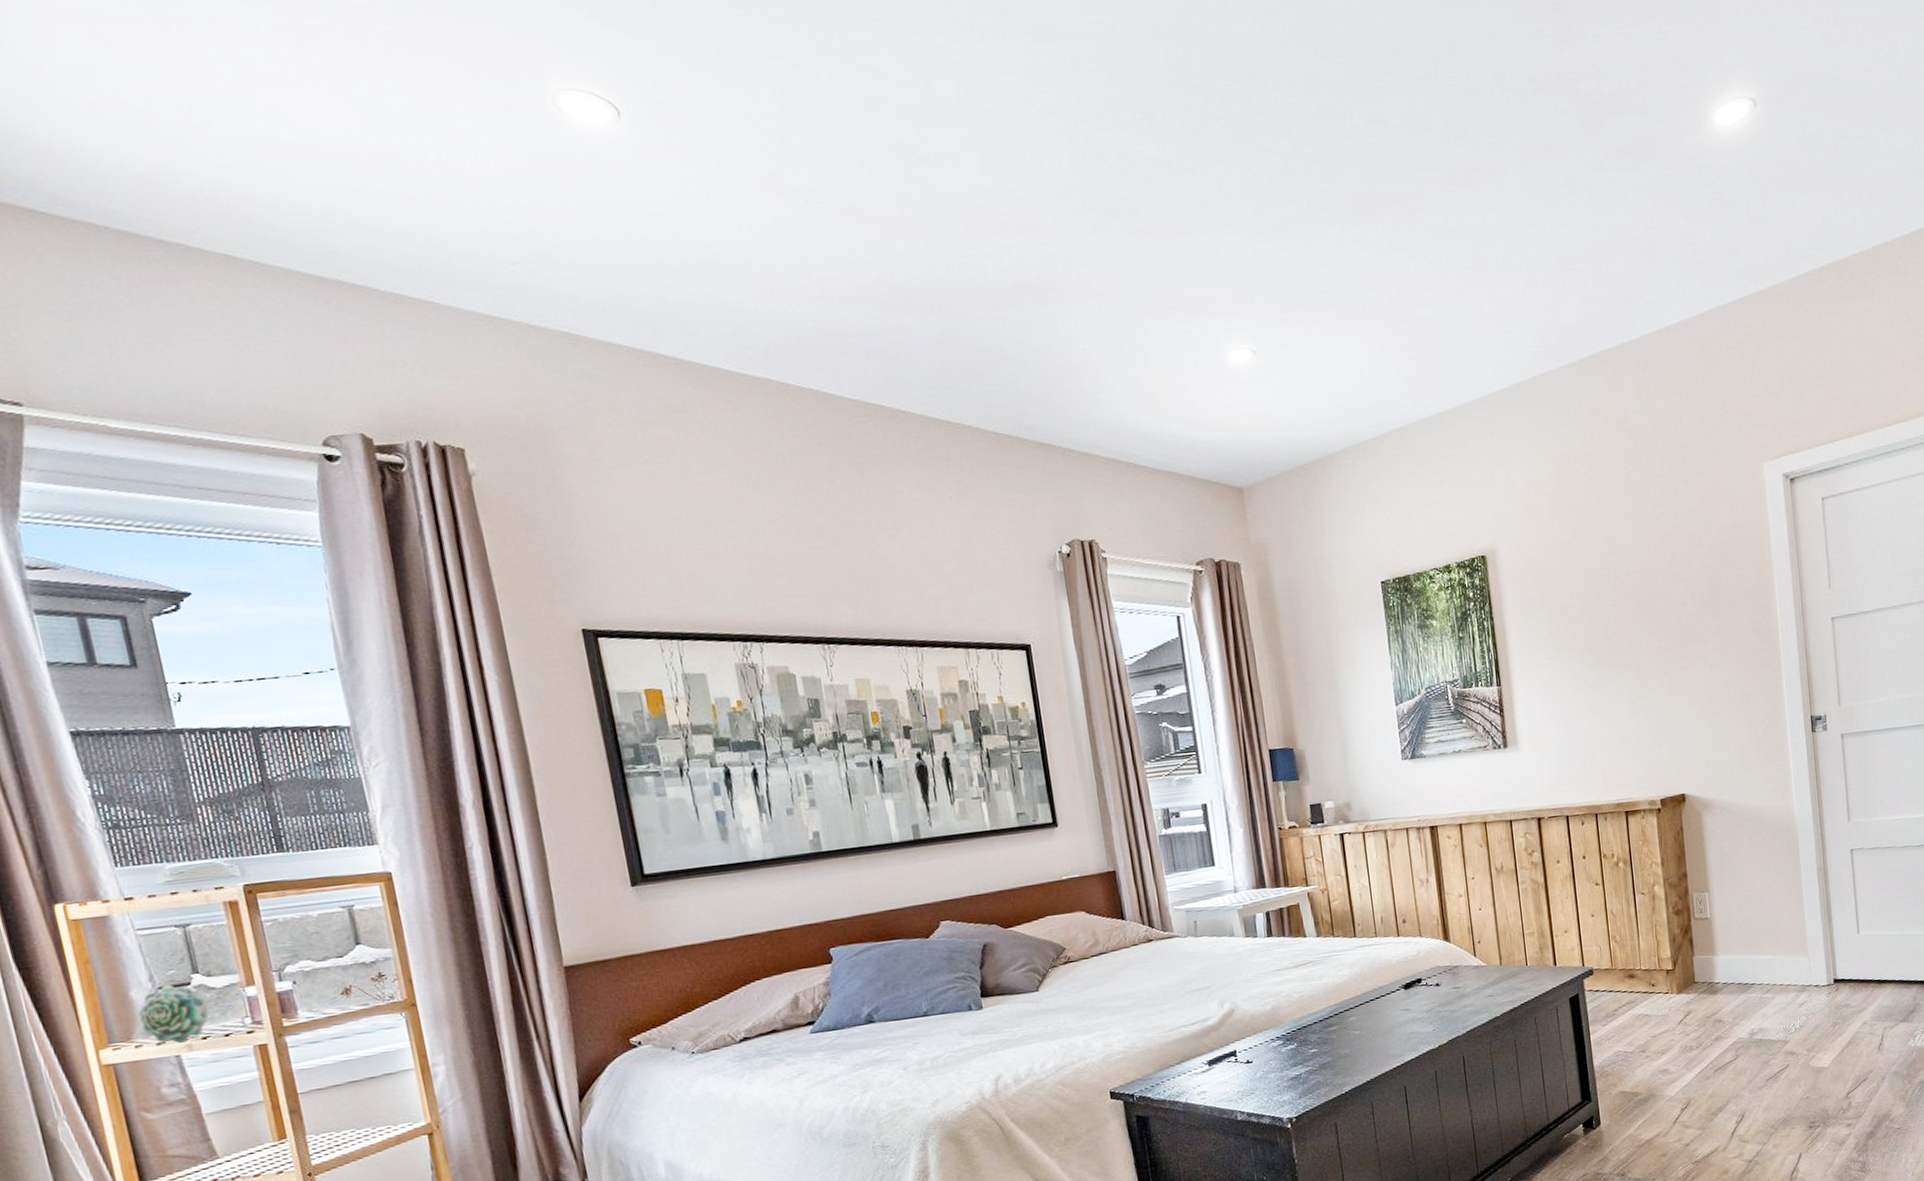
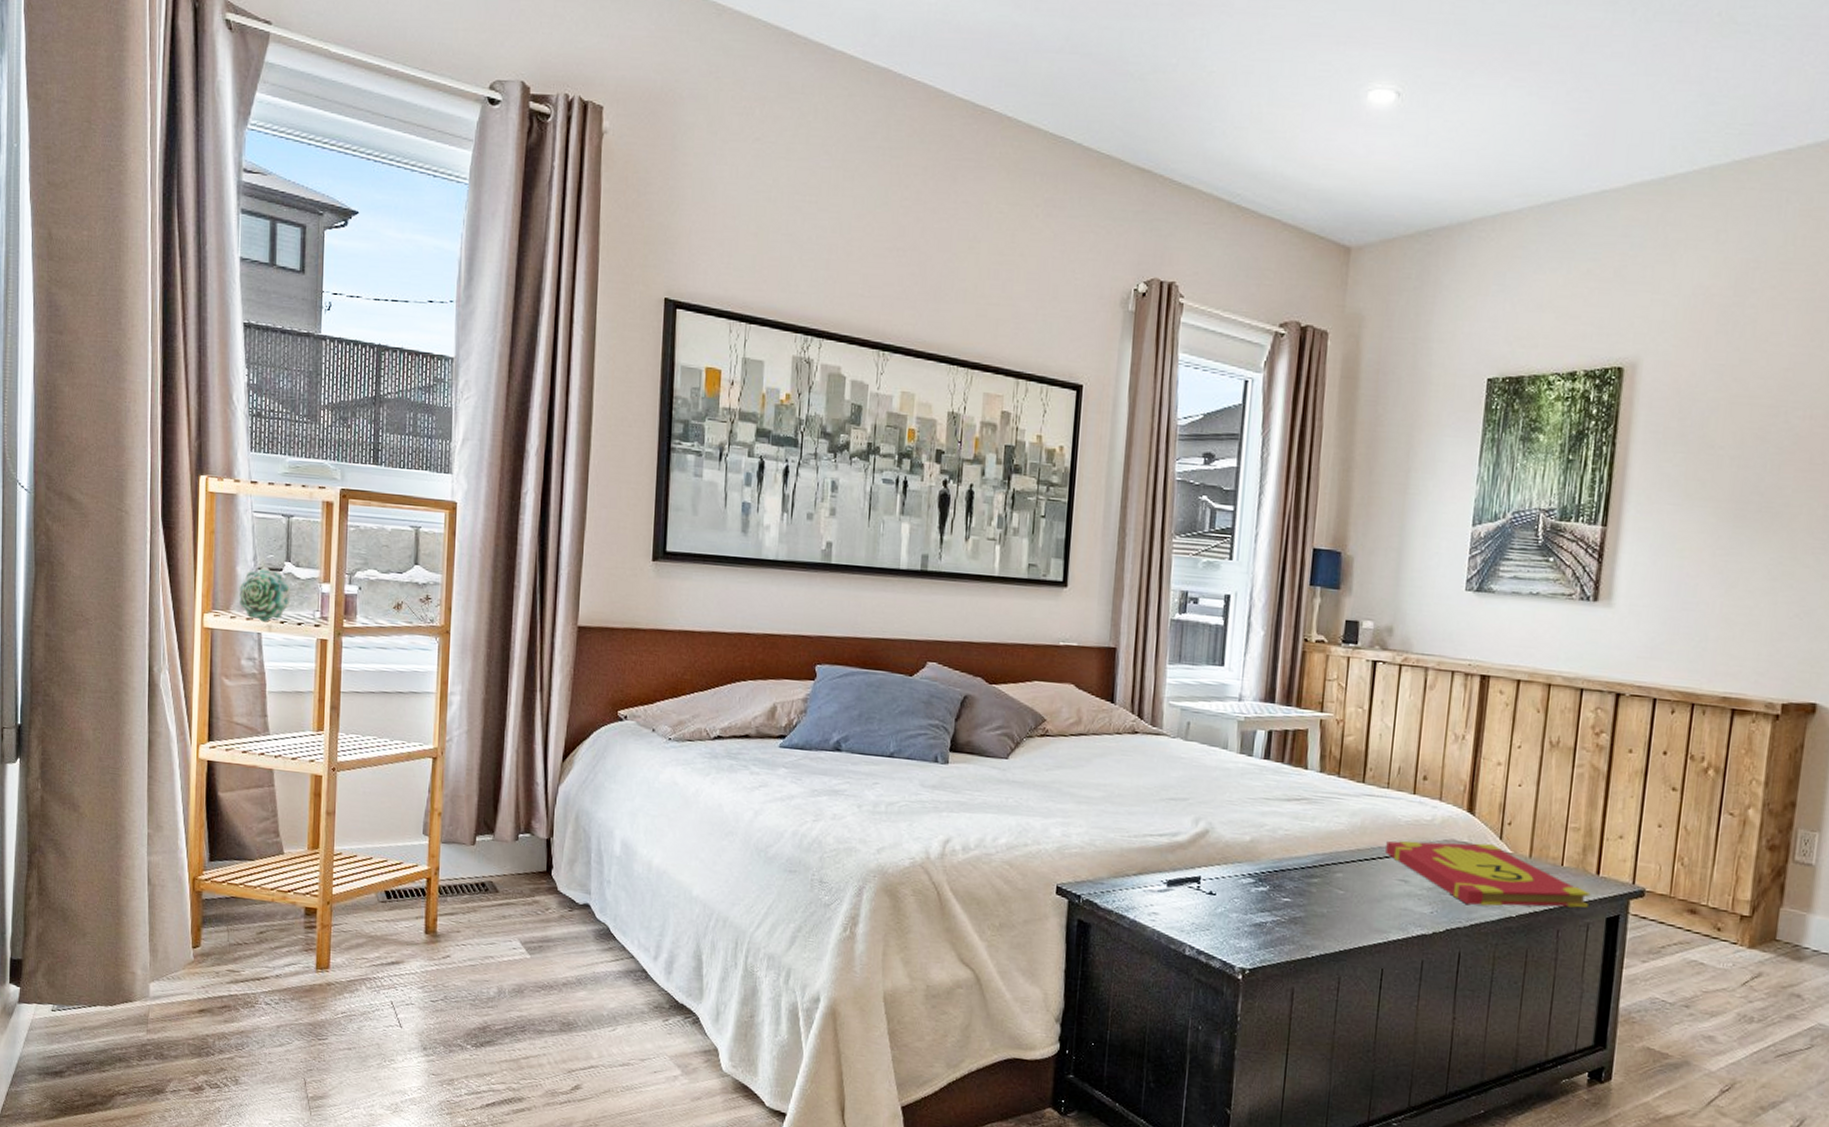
book: none [1385,962,1555,1016] -> present [1385,840,1591,908]

